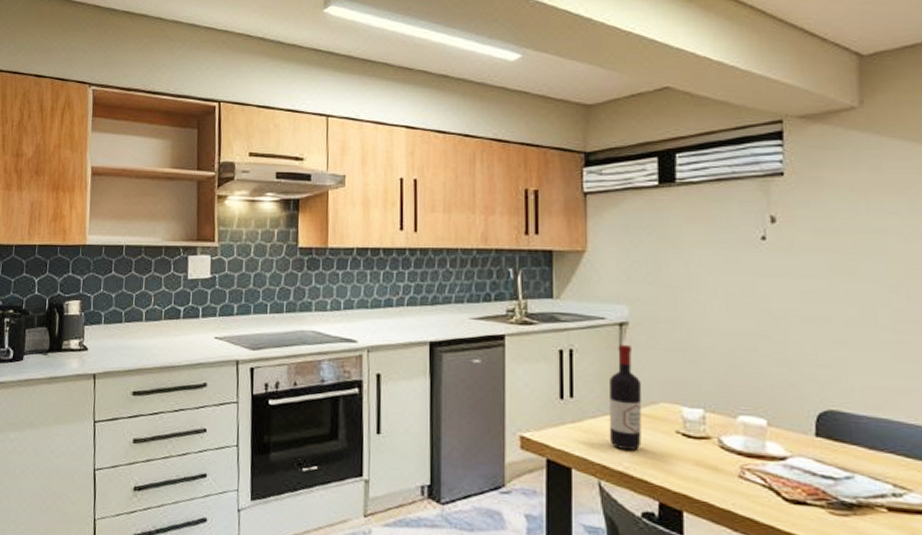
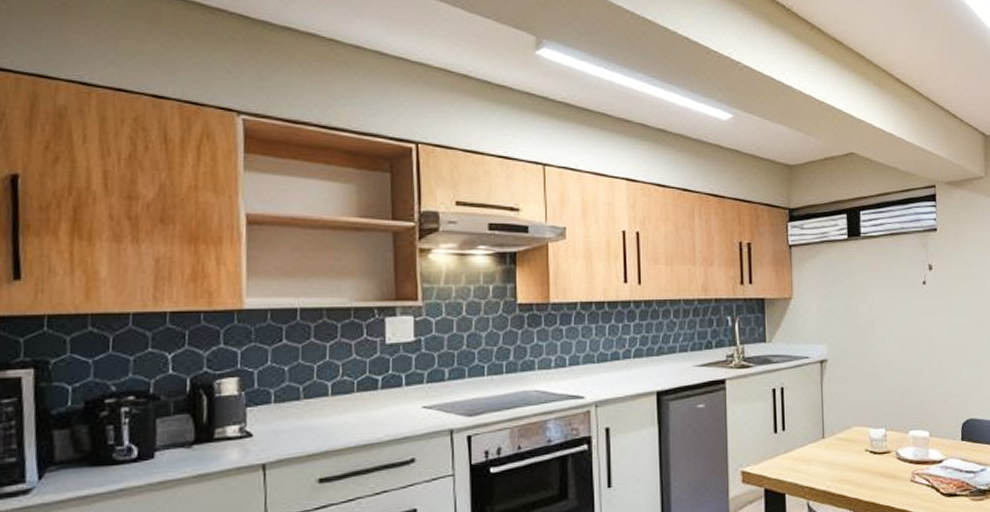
wine bottle: present [608,345,642,450] -> none [813,380,840,471]

